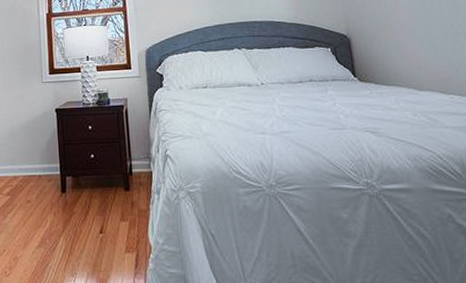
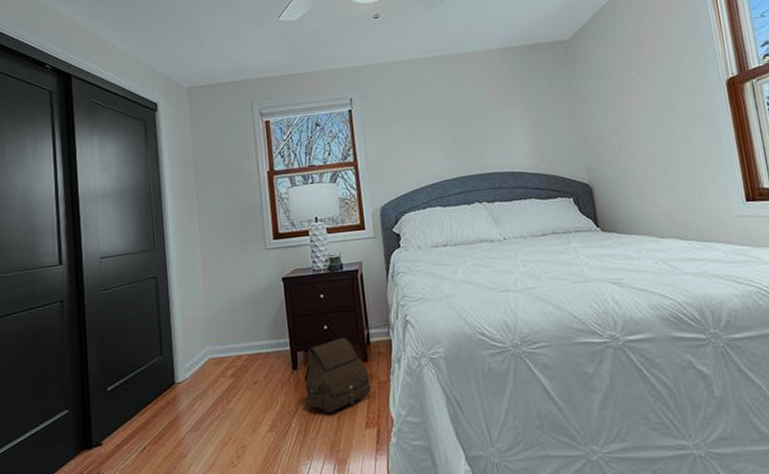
satchel: none [72,166,132,235] -> present [304,337,371,413]

